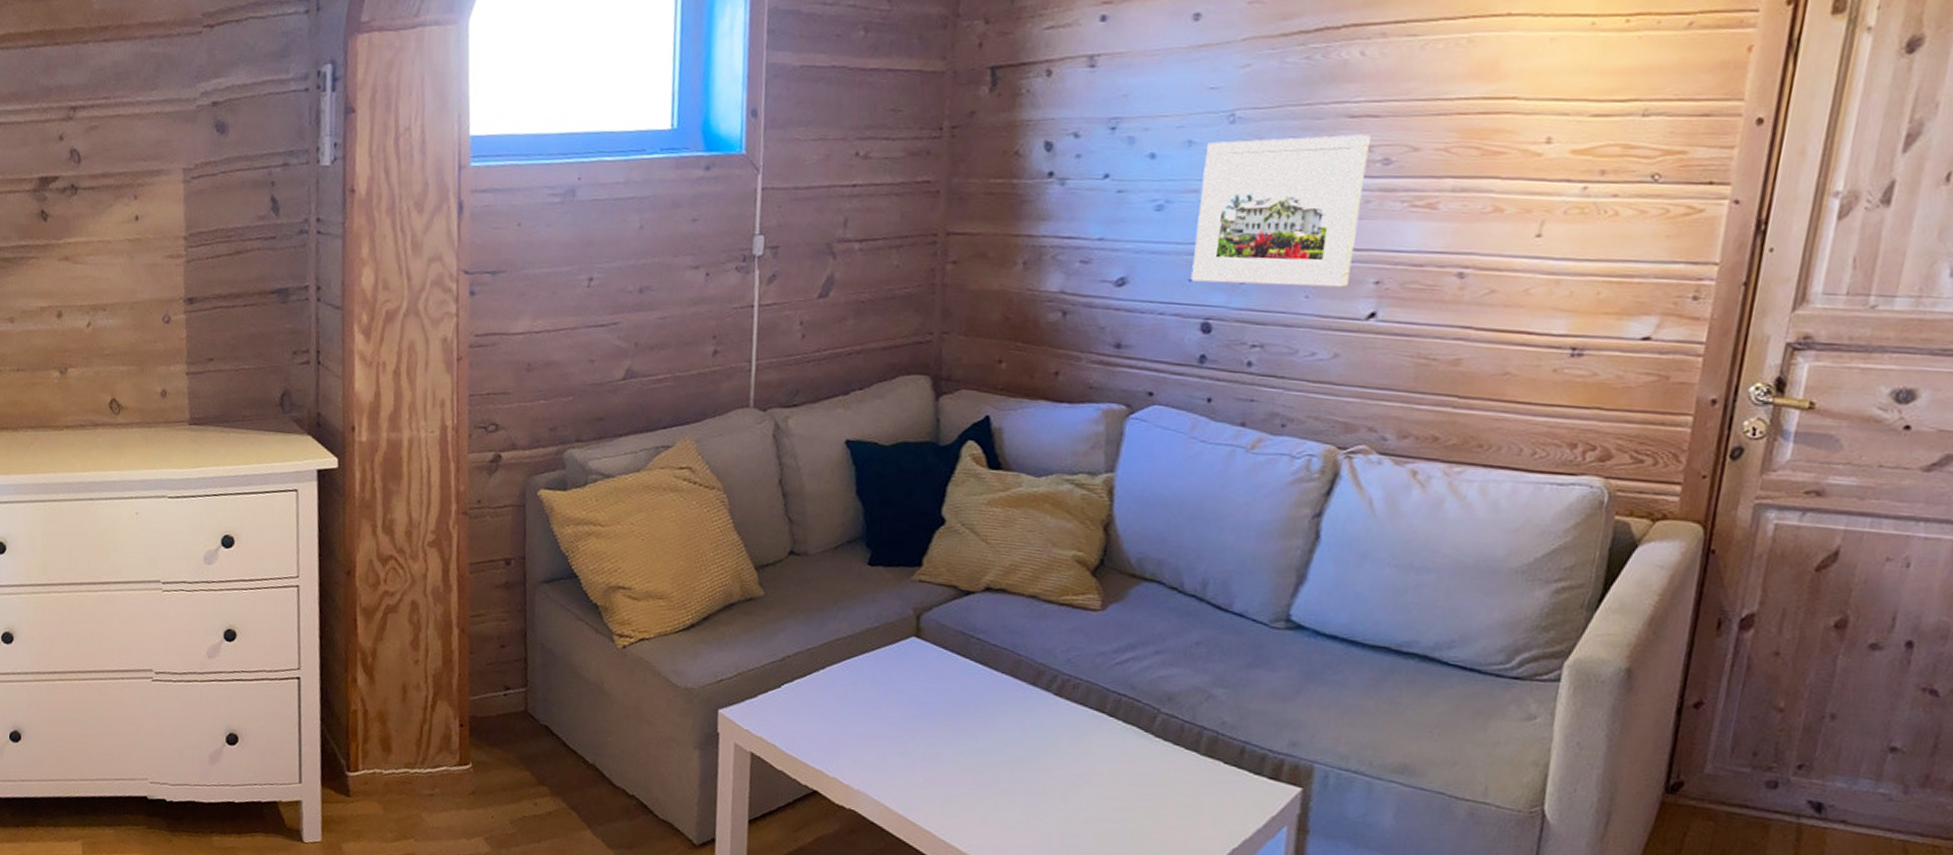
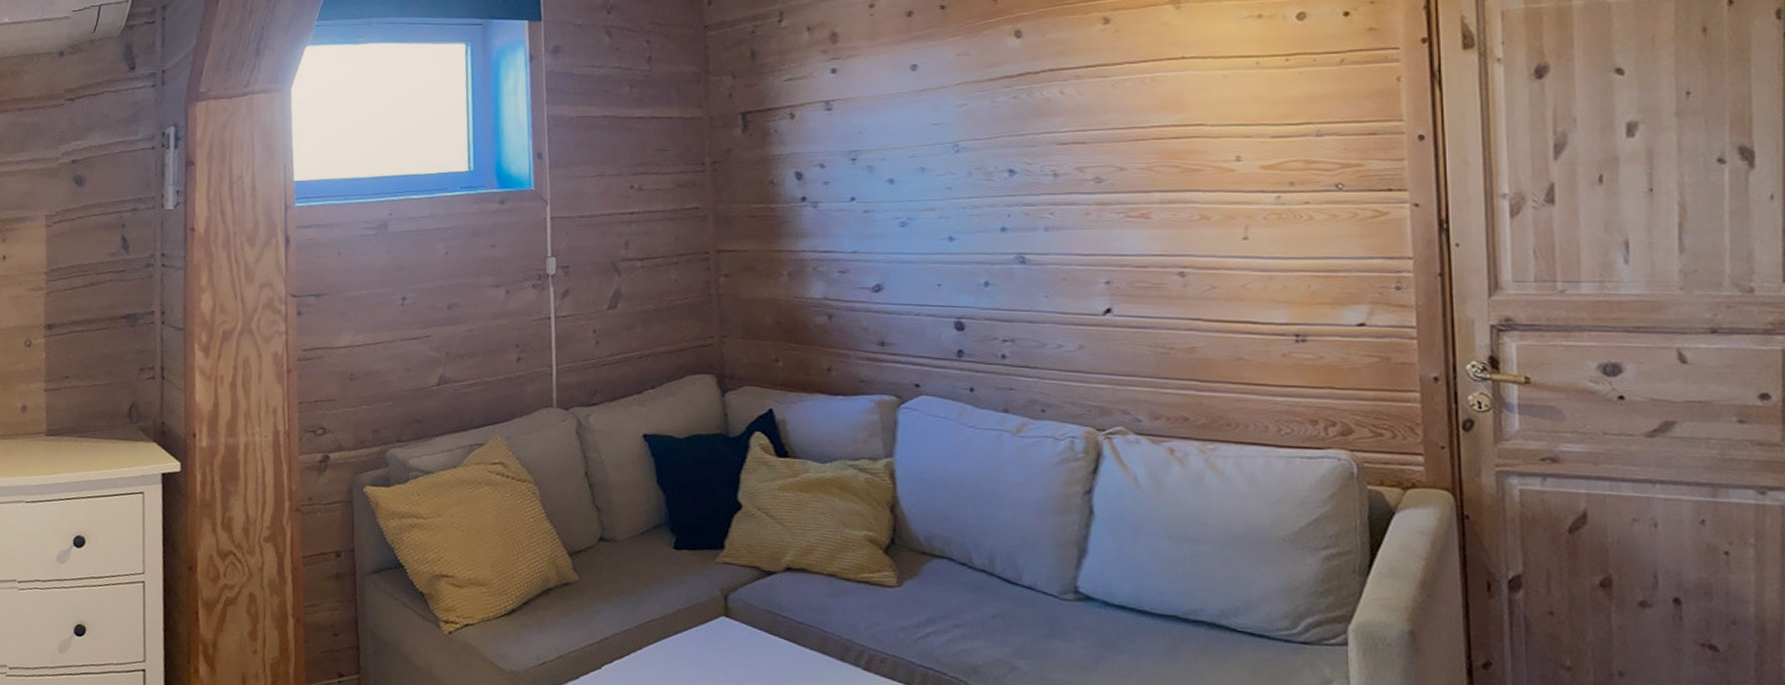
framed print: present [1190,134,1371,288] -> none [938,158,1082,288]

